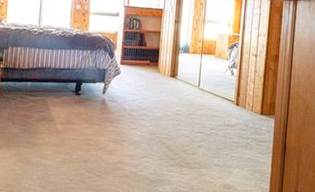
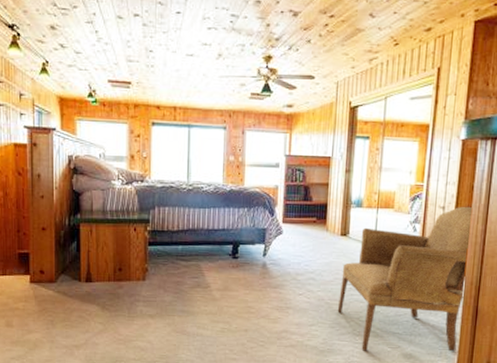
armchair: none [166,55,279,183] -> present [337,206,472,352]

